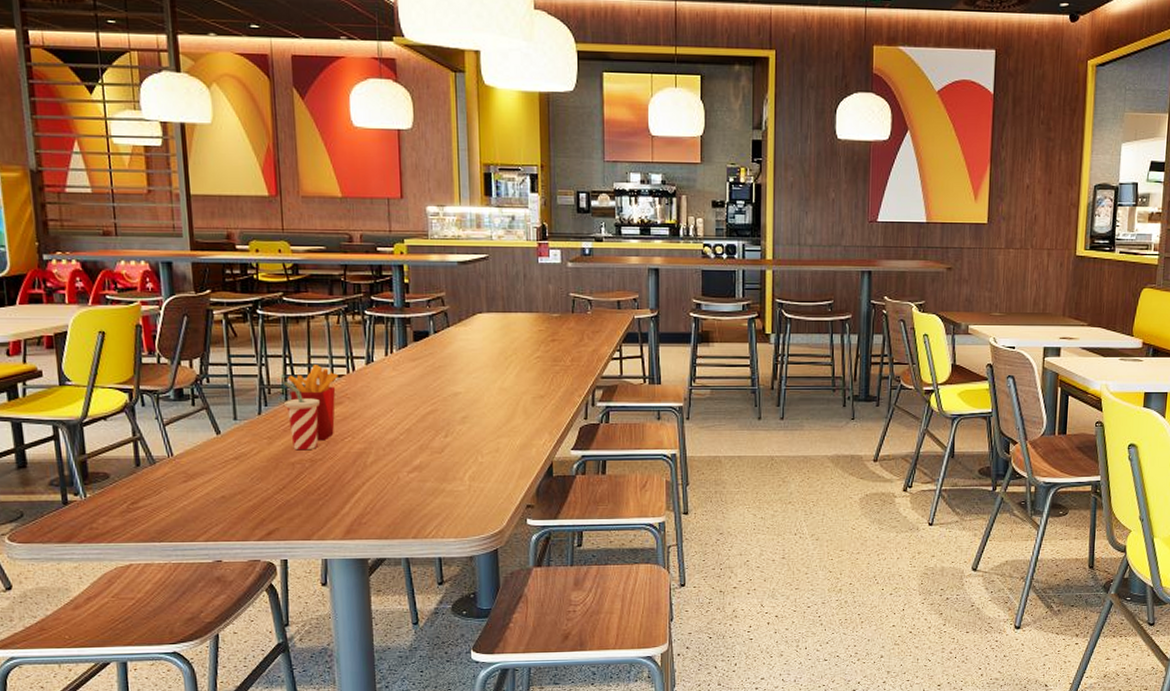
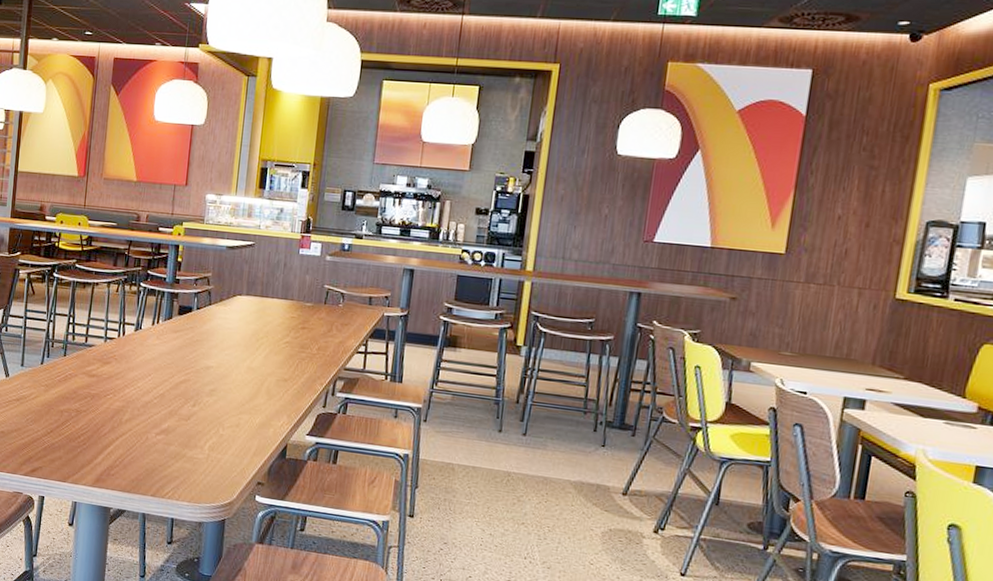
beverage cup: present [283,380,321,451] -> none [62,337,93,401]
french fries: present [287,363,338,441] -> none [68,325,110,395]

